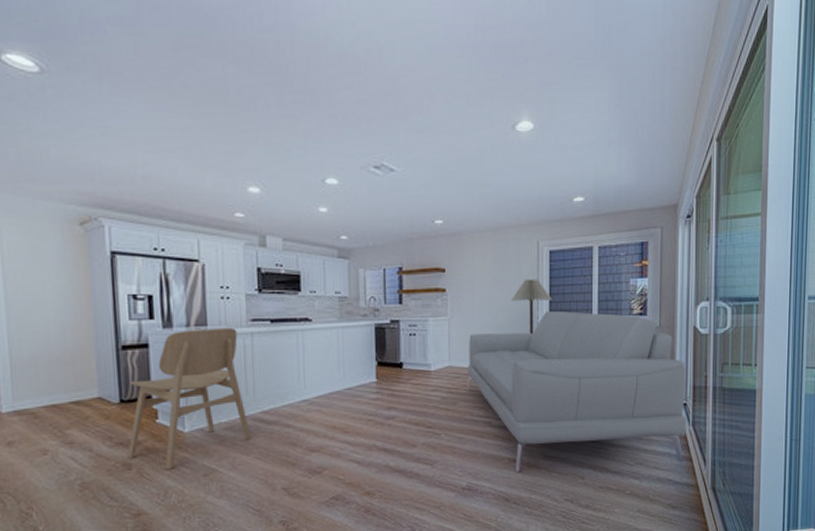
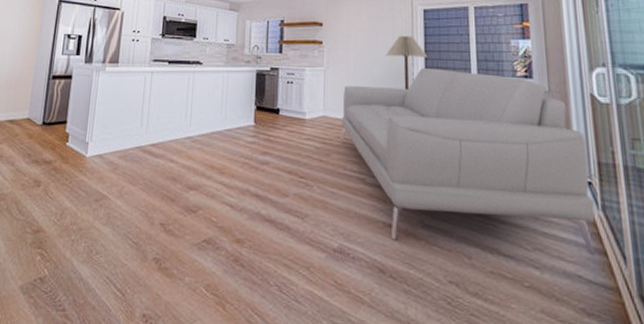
dining chair: present [128,327,251,470] -> none [39,65,141,191]

